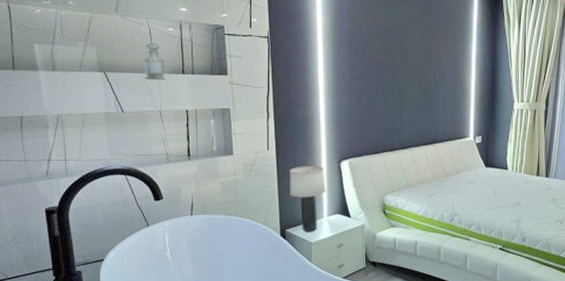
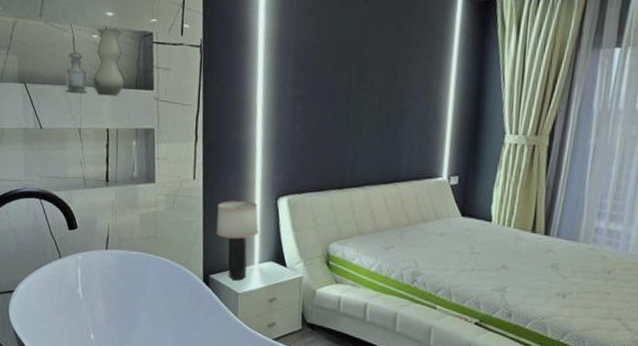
vase: none [168,23,201,82] -> present [90,29,125,96]

